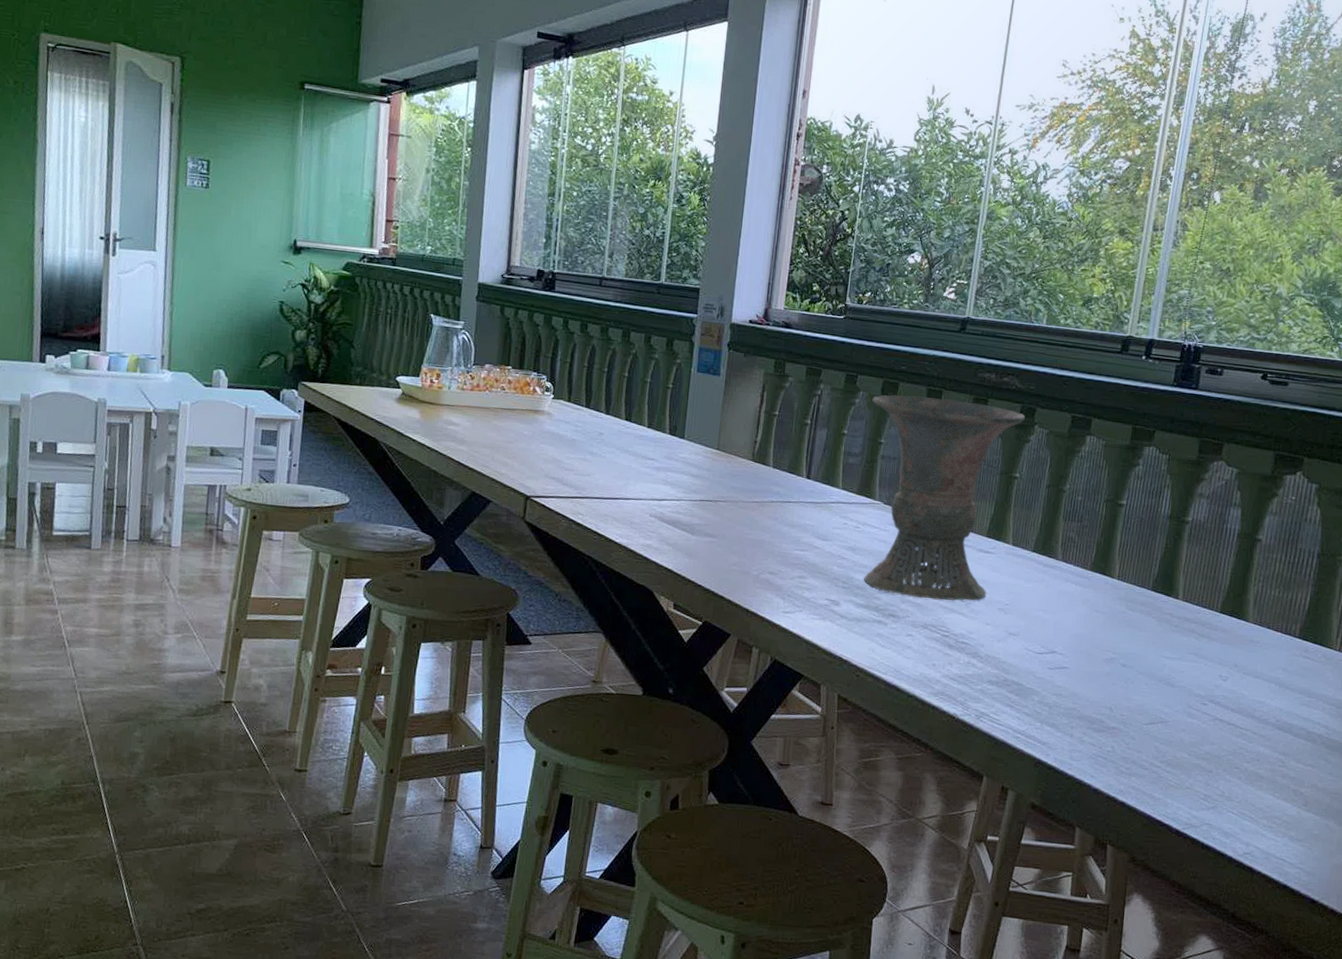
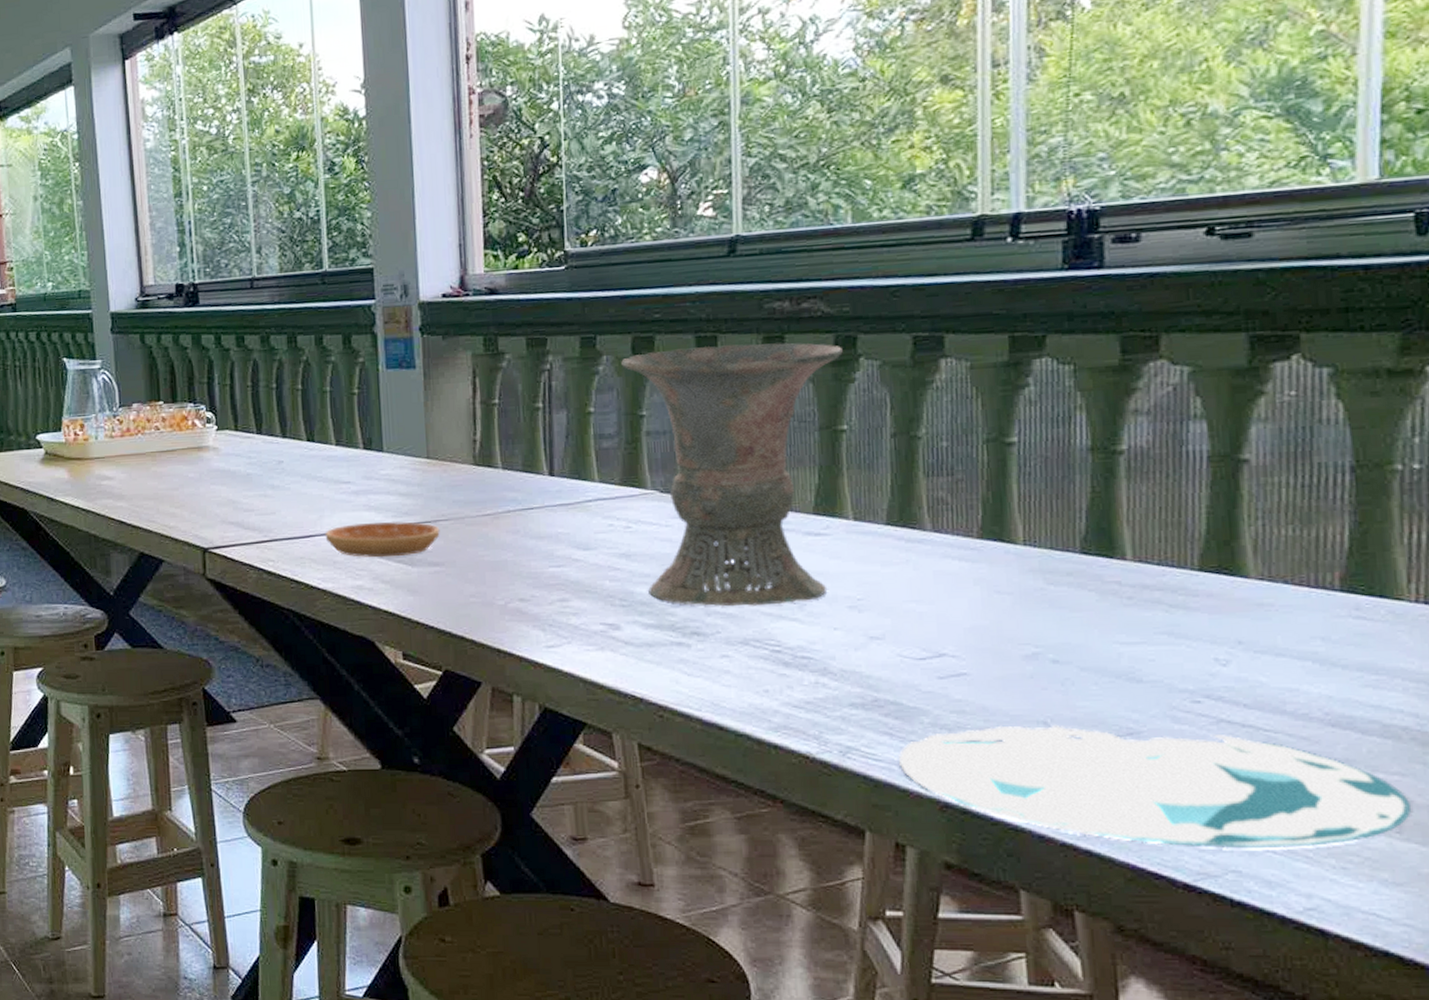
saucer: none [627,493,718,526] -> present [325,521,440,558]
plate: none [1014,707,1314,811] -> present [899,725,1411,849]

